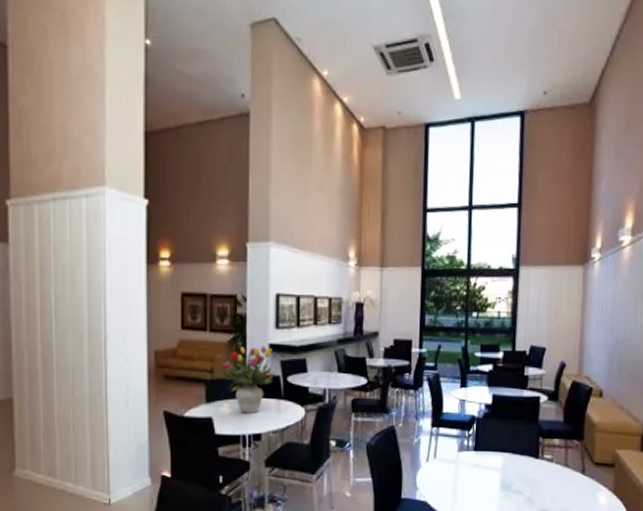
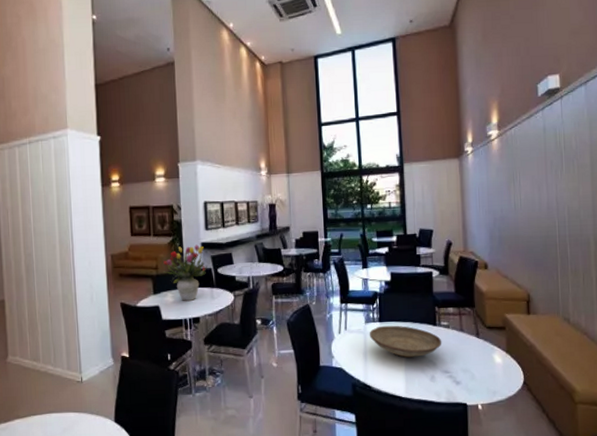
decorative bowl: none [461,455,543,494] -> present [369,325,442,358]

